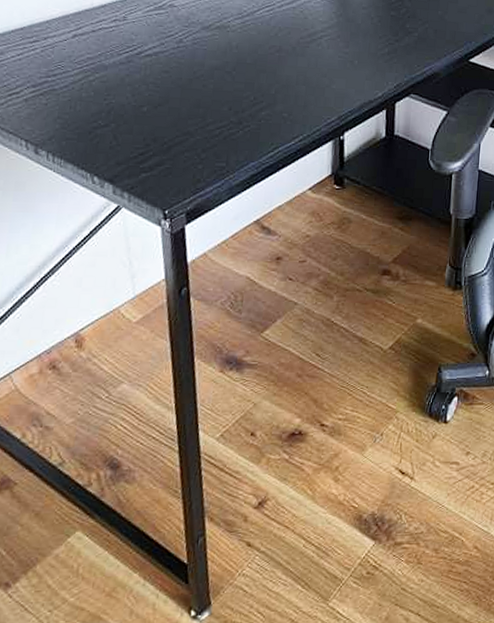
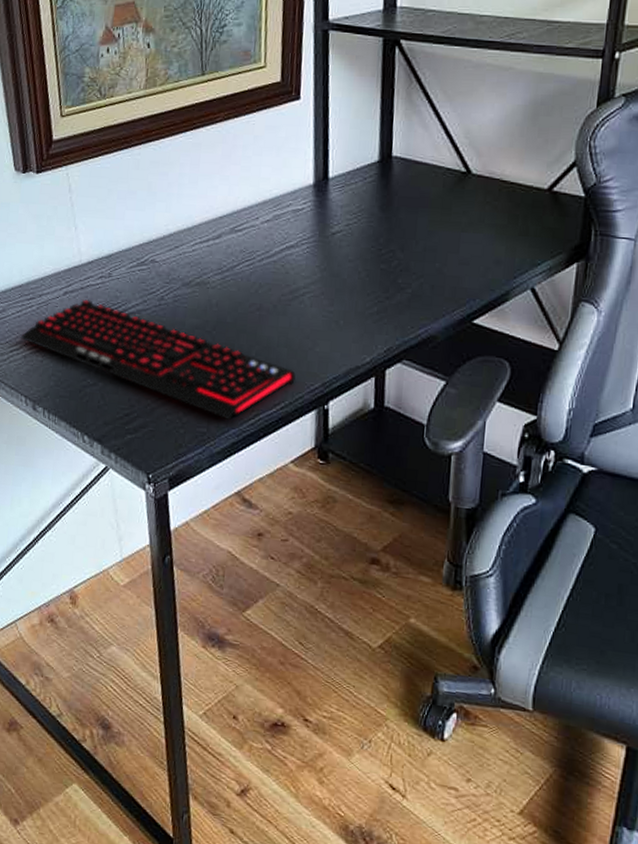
keyboard: none [20,42,313,153] -> present [20,299,296,420]

